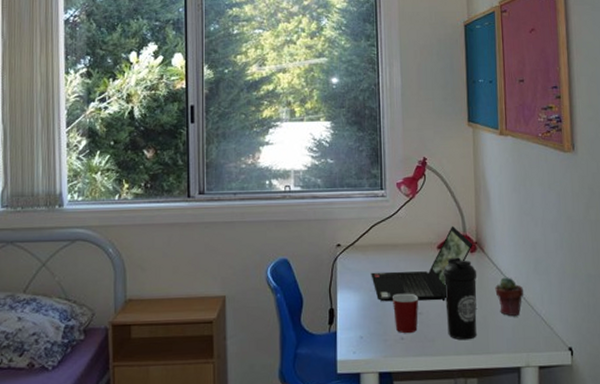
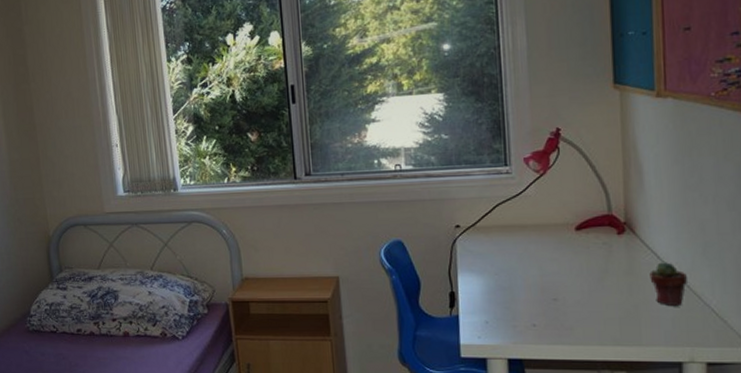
laptop computer: present [371,225,473,302] -> none [495,204,621,288]
mug: present [393,293,418,333] -> none [522,277,553,319]
water bottle: present [443,257,477,340] -> none [582,239,626,330]

